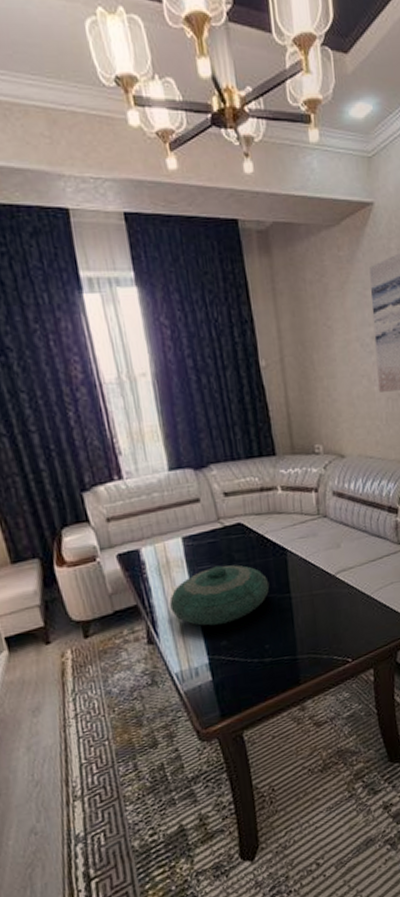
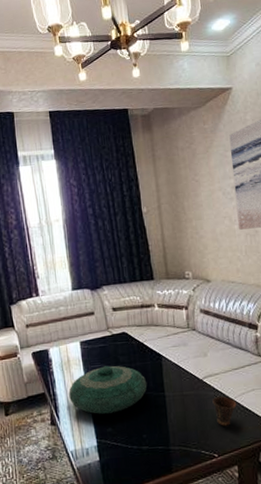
cup: none [346,592,374,627] -> present [212,395,237,426]

